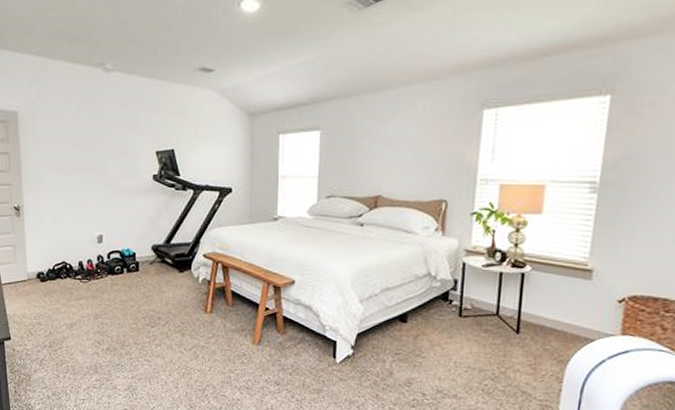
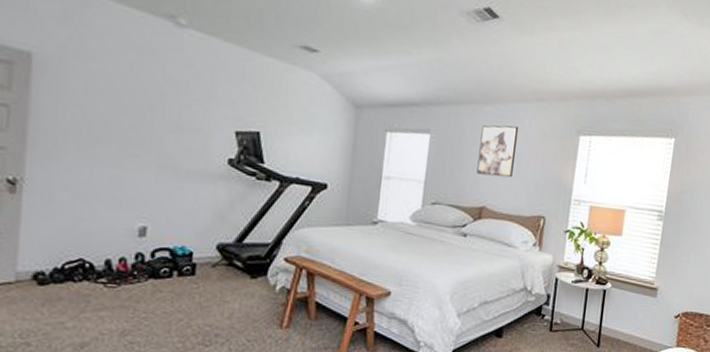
wall art: none [369,109,412,164] -> present [476,125,519,178]

